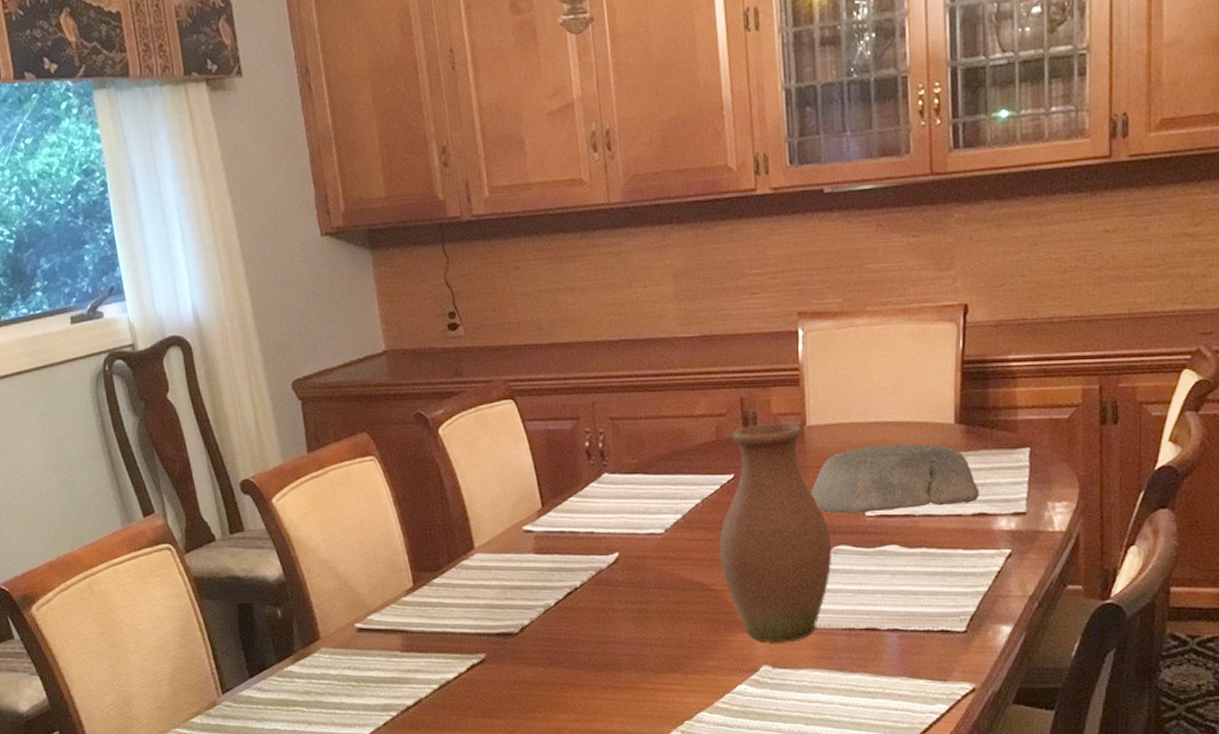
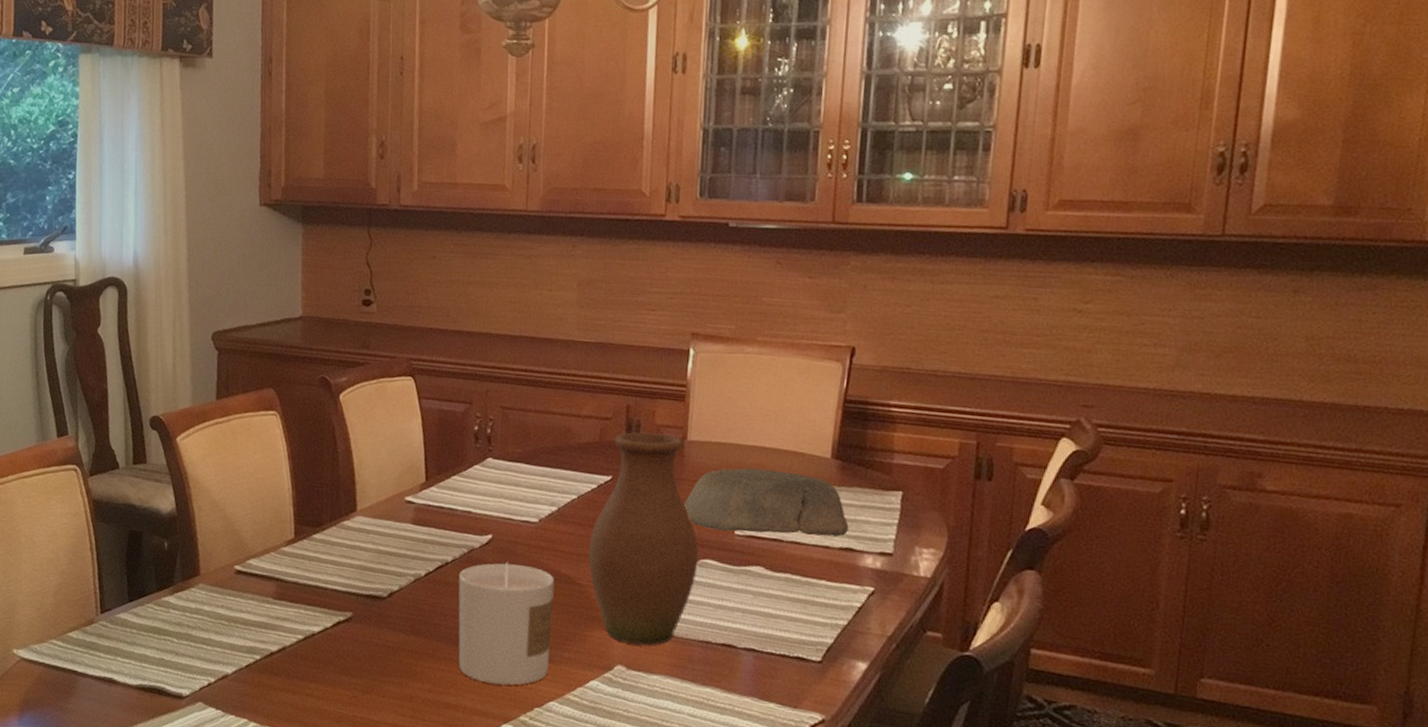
candle: none [589,578,694,703] -> present [458,562,555,685]

